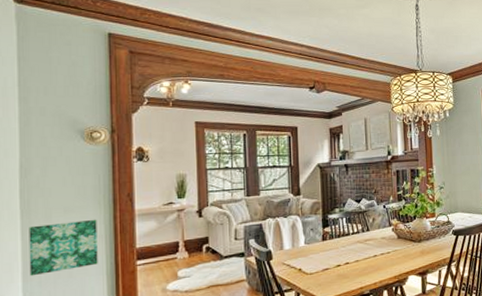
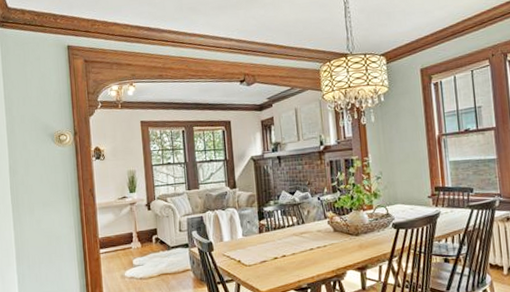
wall art: present [29,219,98,276] -> none [18,212,70,261]

